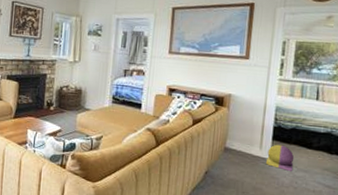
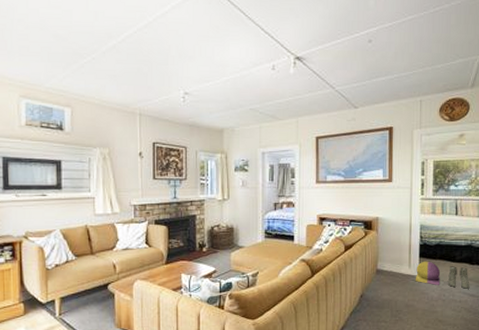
boots: none [302,153,327,179] -> present [448,266,470,289]

